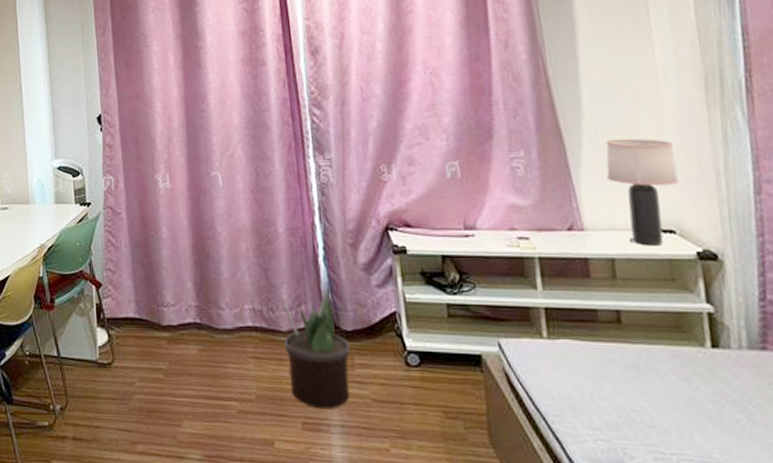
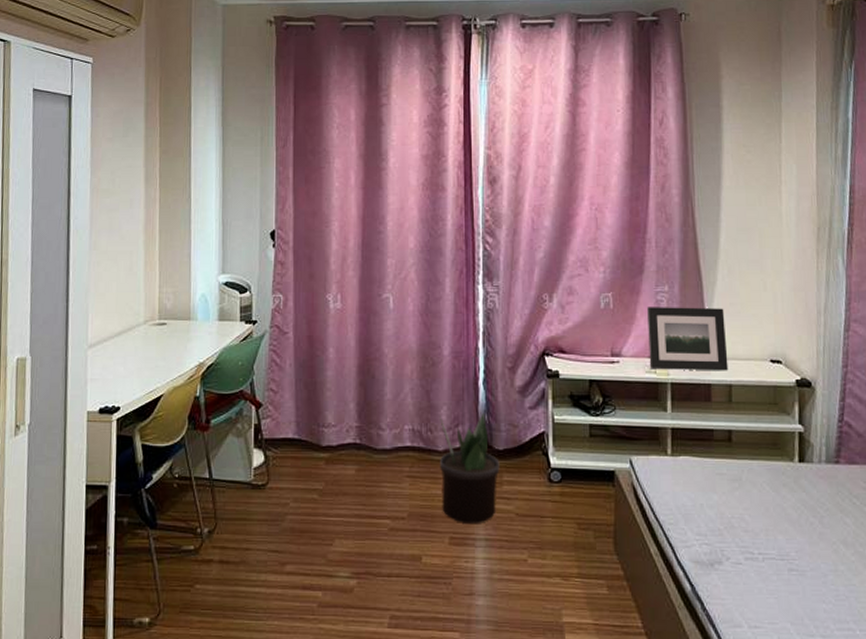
picture frame: none [501,173,609,244] -> present [647,307,729,371]
table lamp: present [605,138,679,246] -> none [732,278,789,374]

